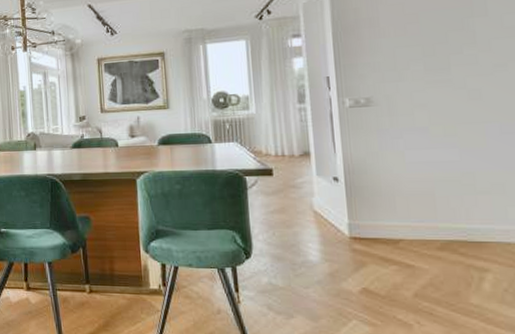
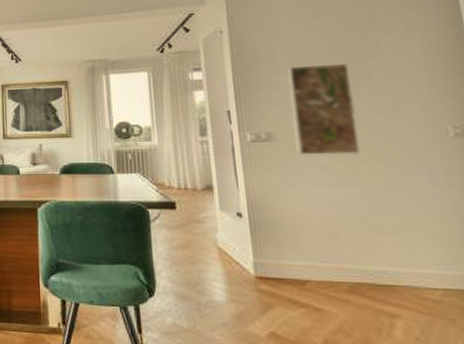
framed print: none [389,23,461,119] -> present [286,63,360,155]

